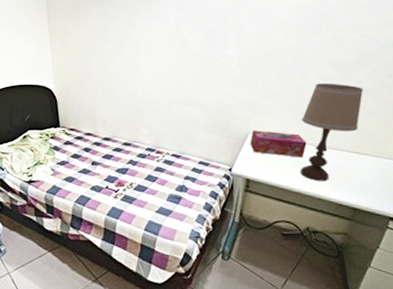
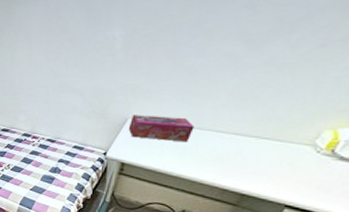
table lamp: present [300,84,364,181] -> none [182,60,280,167]

